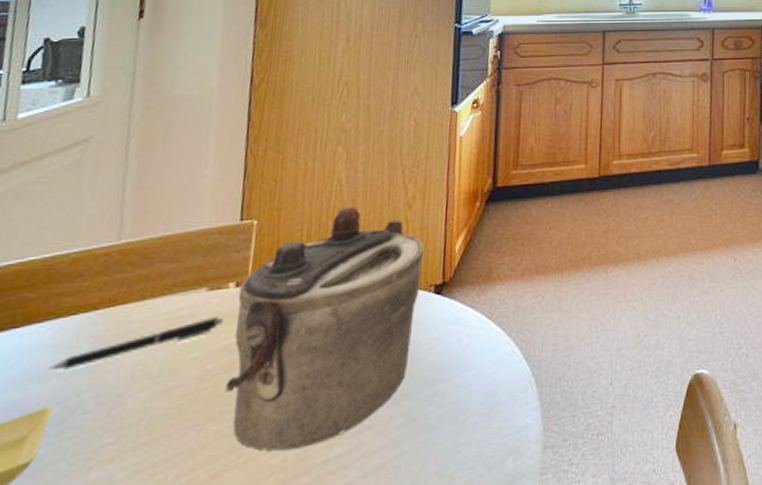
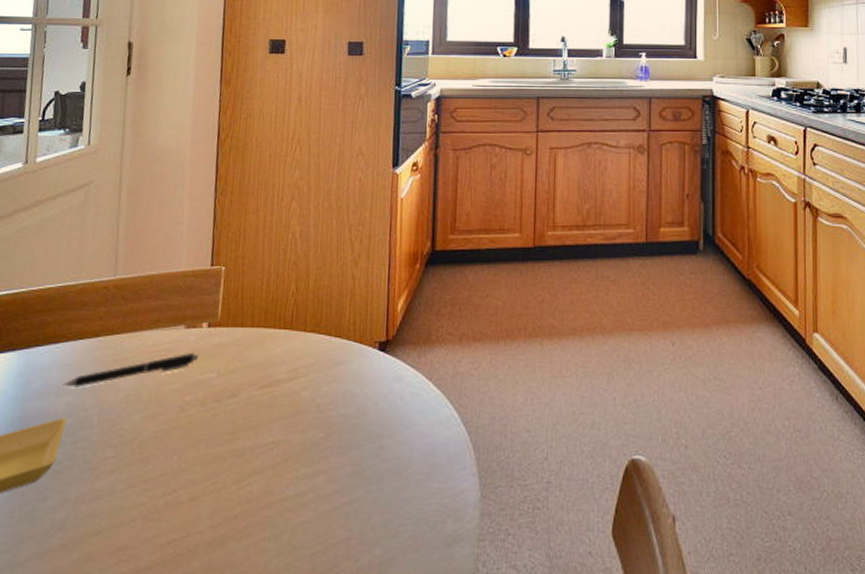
teapot: present [225,205,425,452] -> none [201,259,370,485]

